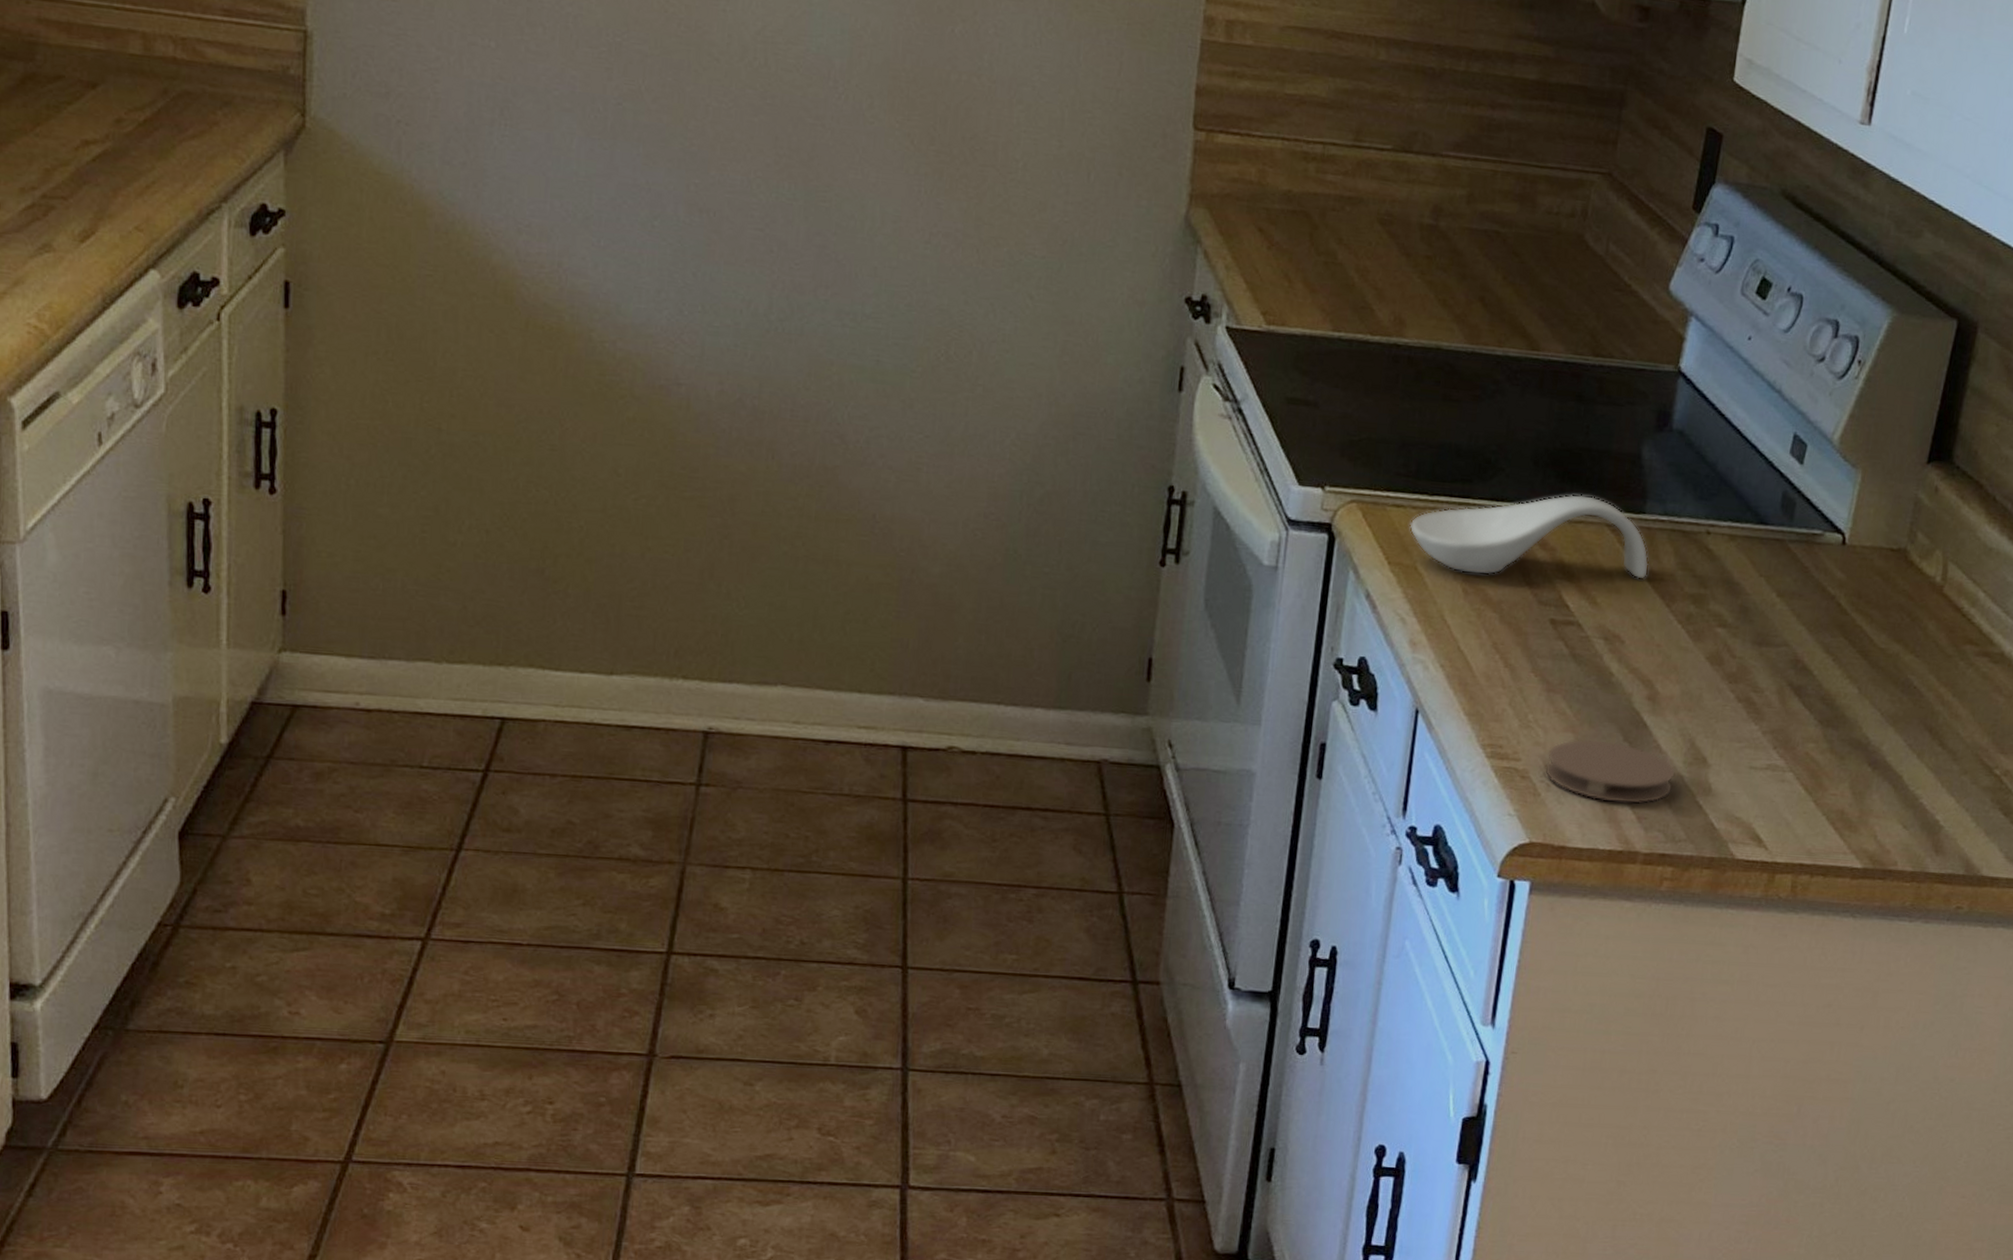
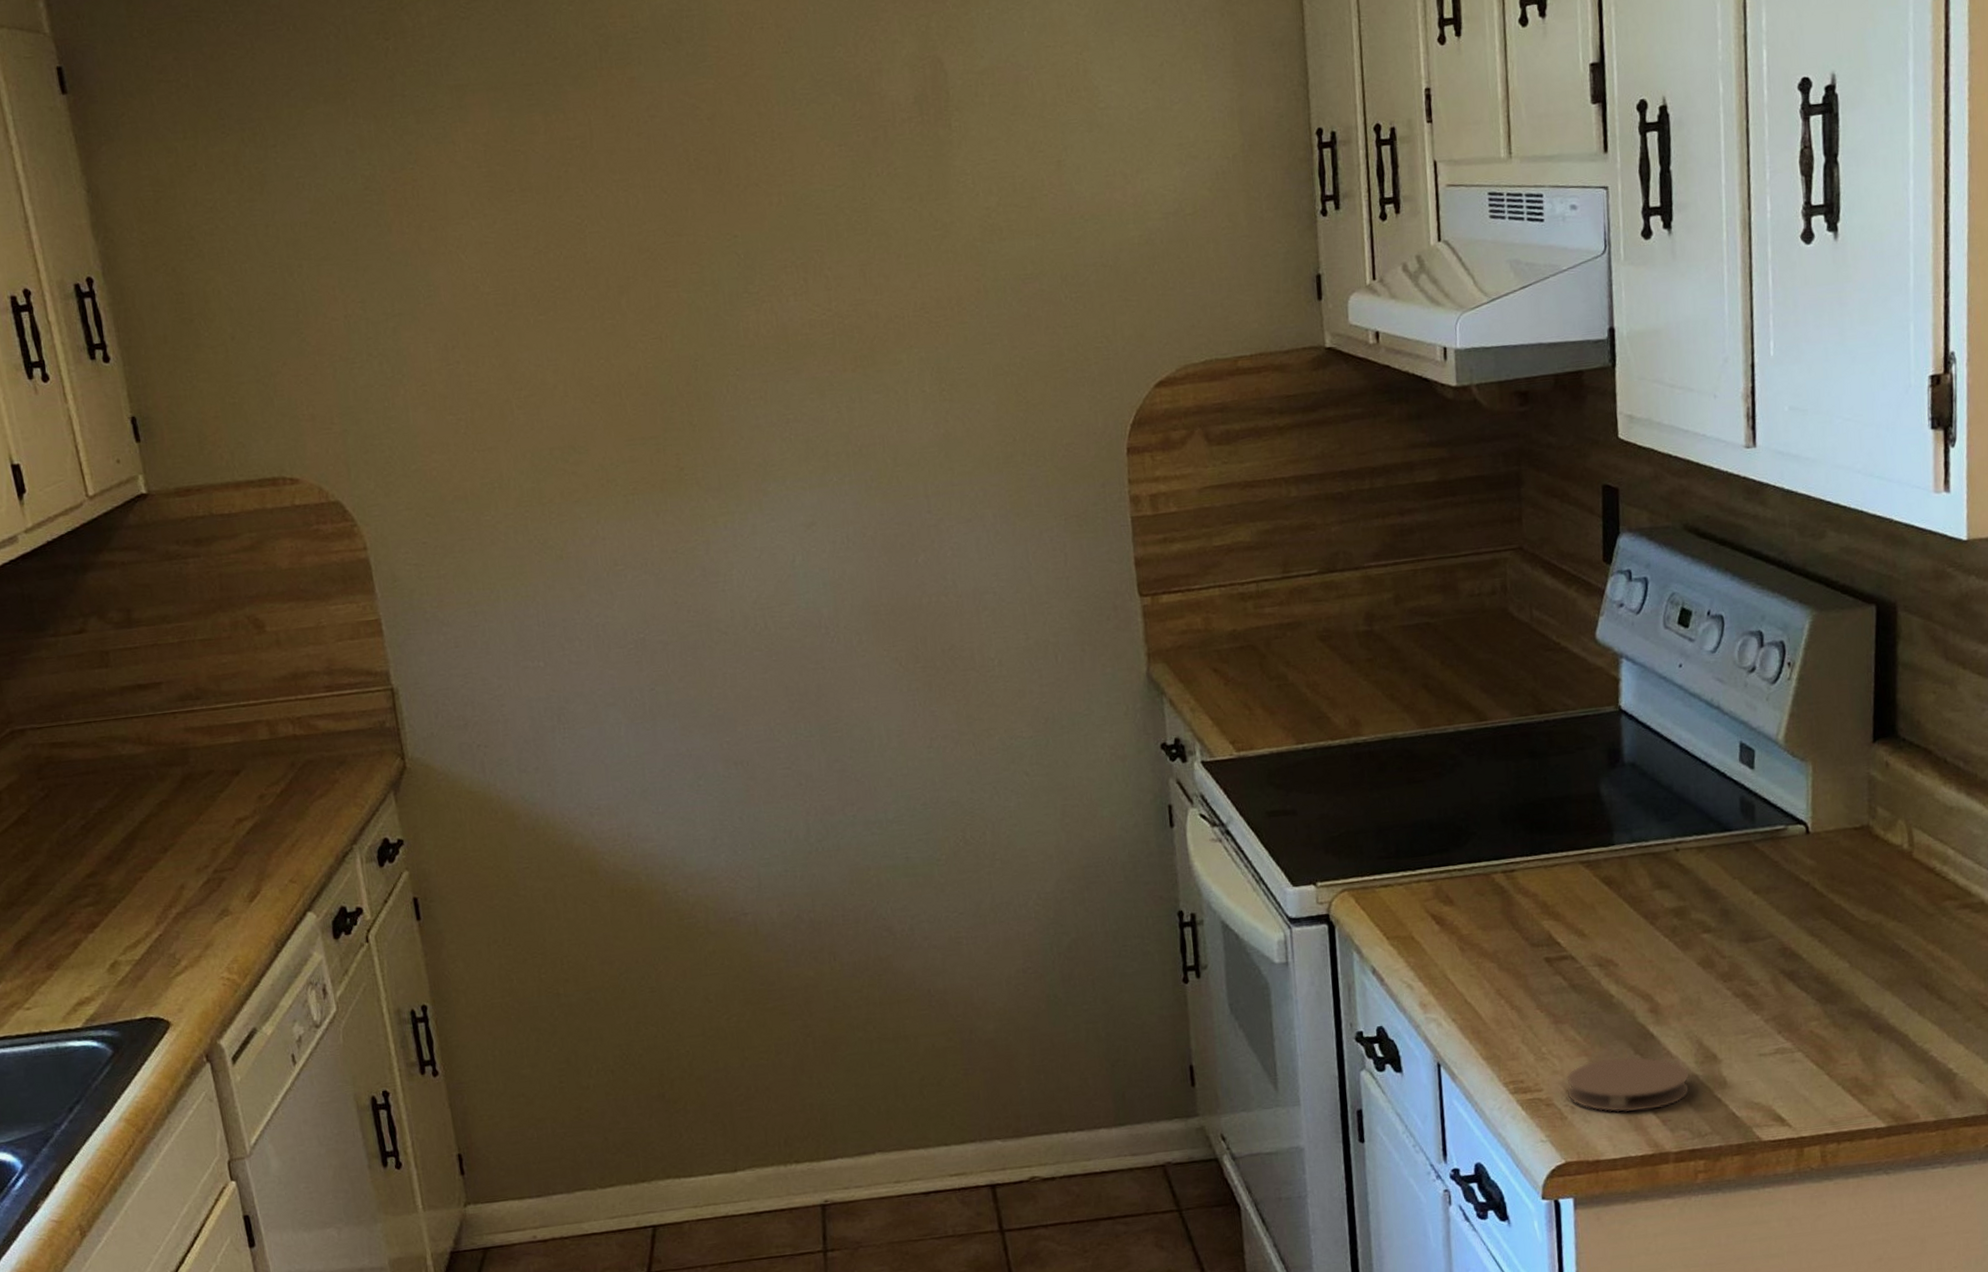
spoon rest: present [1409,494,1649,579] -> none [1399,839,1627,933]

